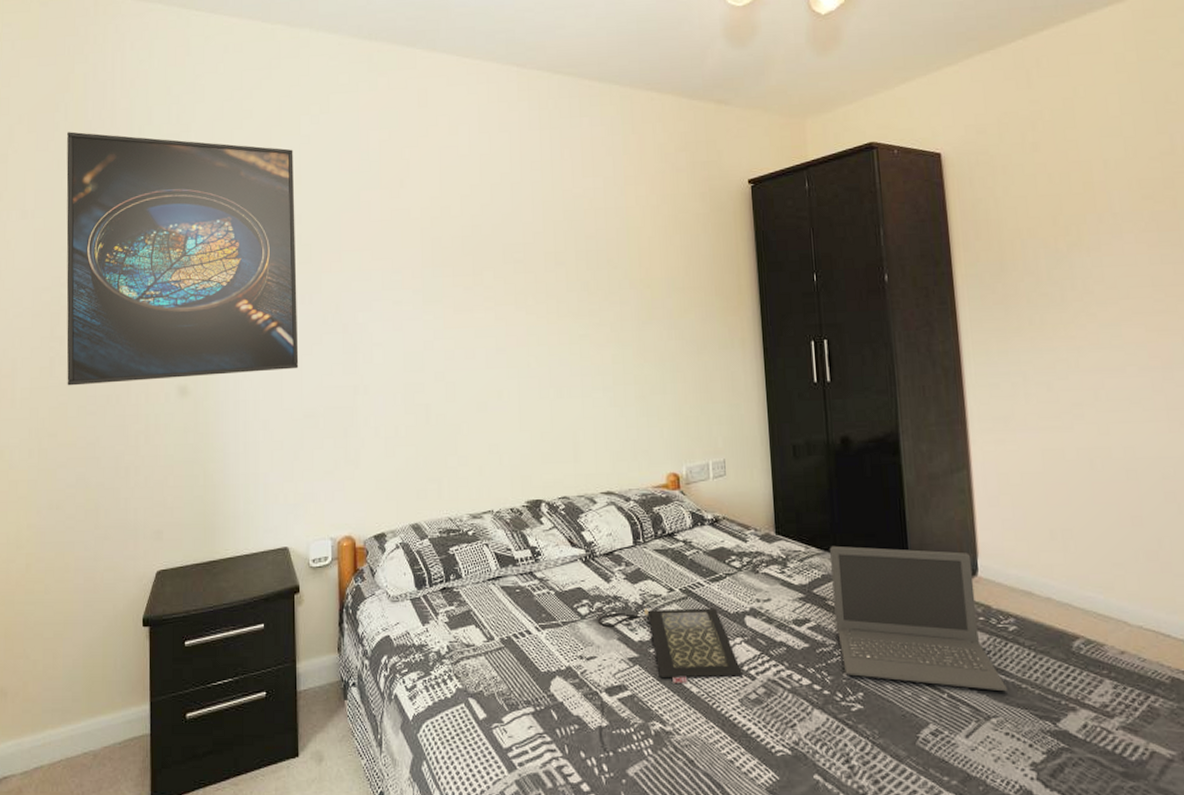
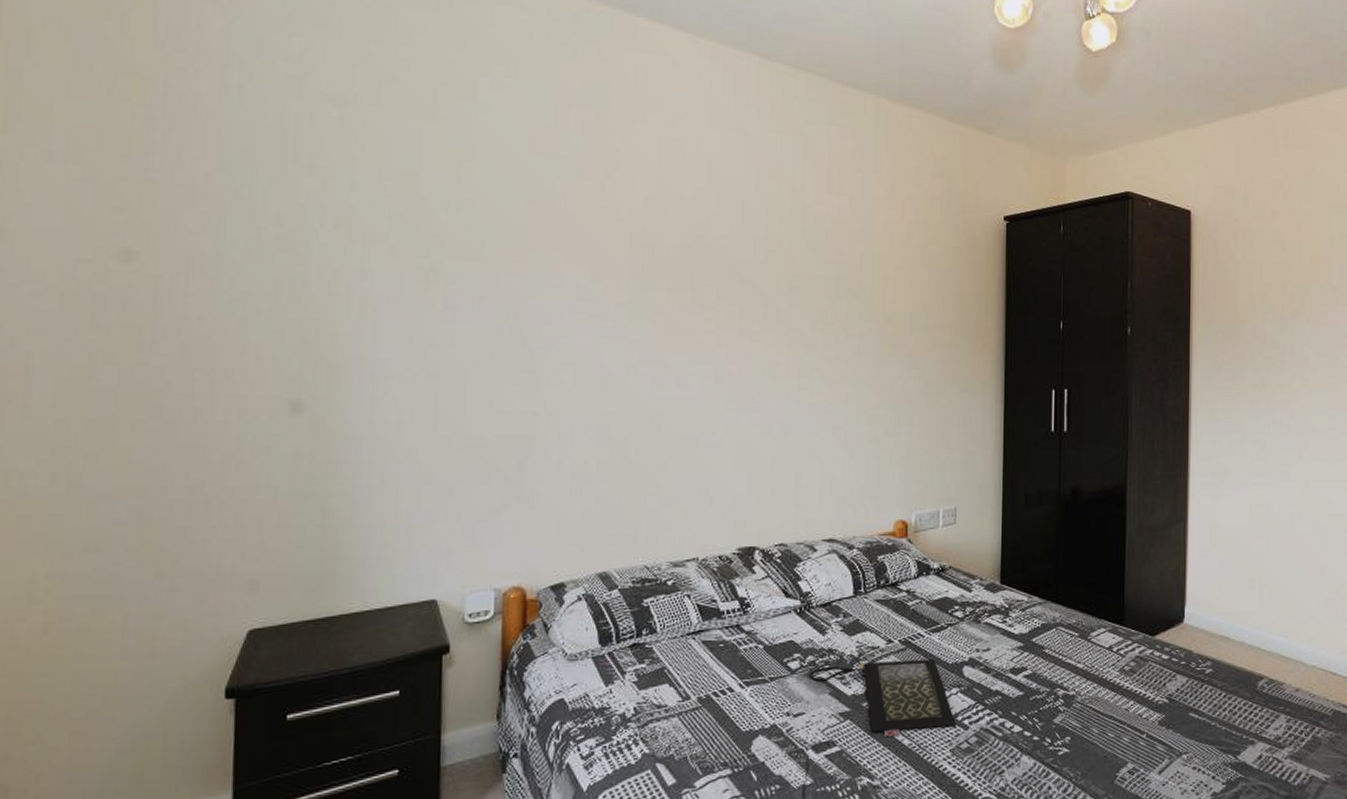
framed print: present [66,131,299,386] -> none [115,51,467,393]
laptop computer: present [830,545,1007,692] -> none [1050,595,1198,730]

